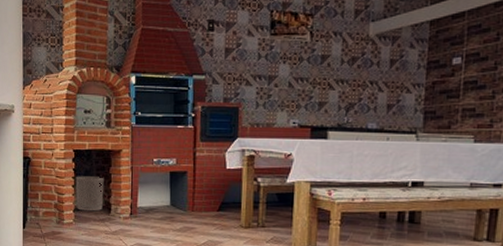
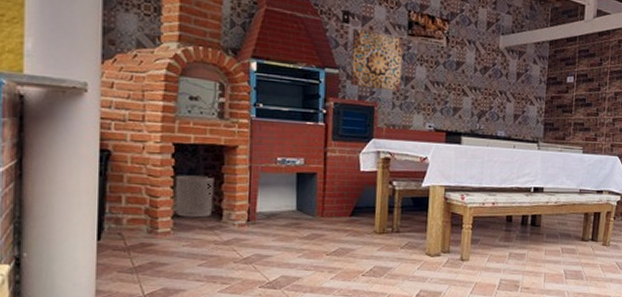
wall art: none [215,35,266,92] -> present [349,28,403,92]

